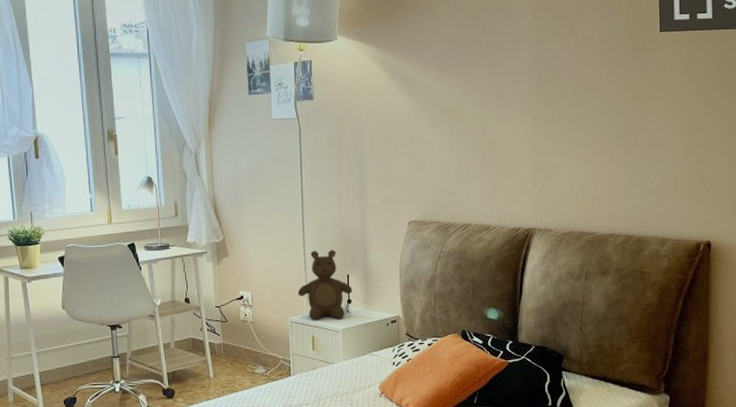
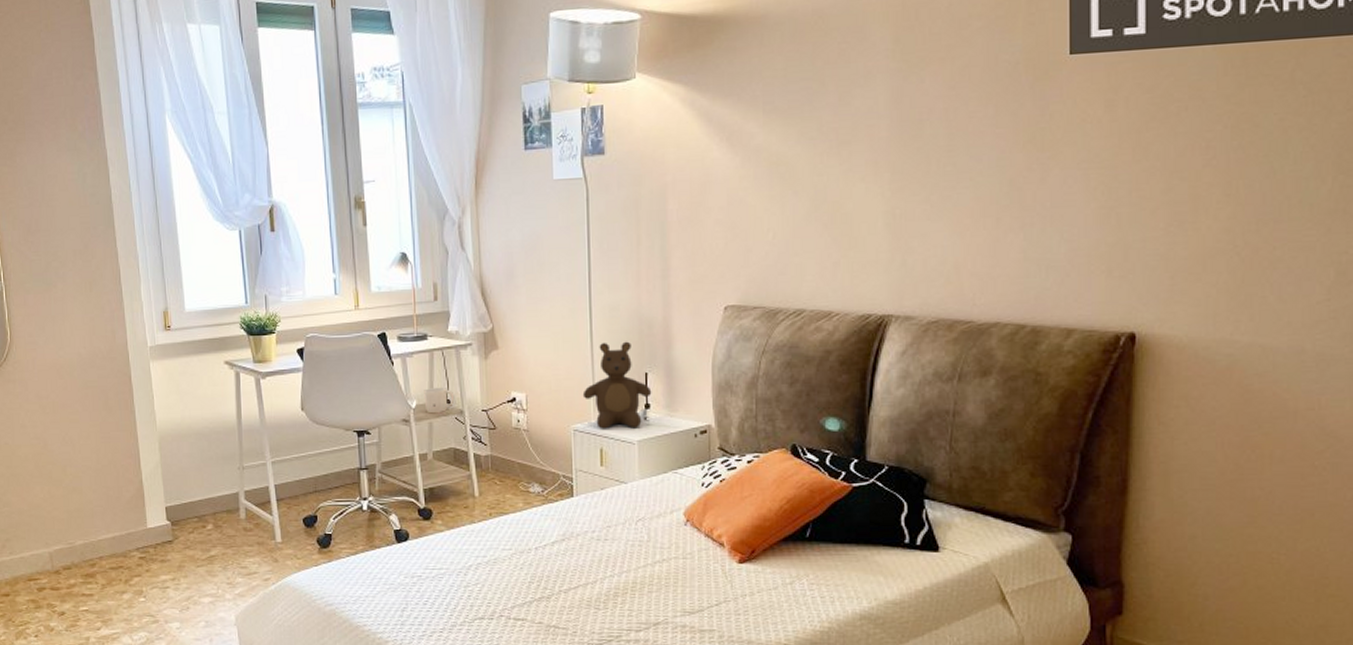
mug: none [167,288,193,310] -> present [424,388,455,414]

